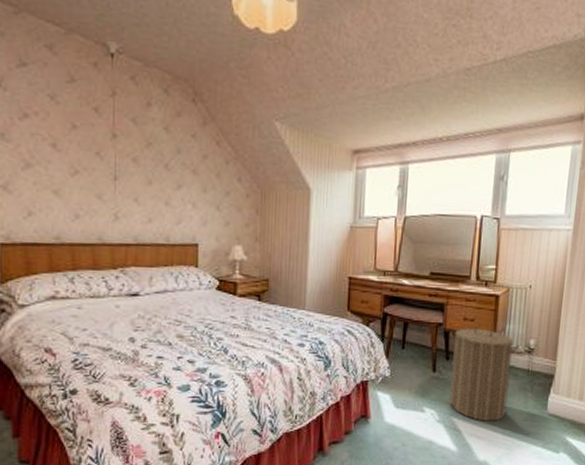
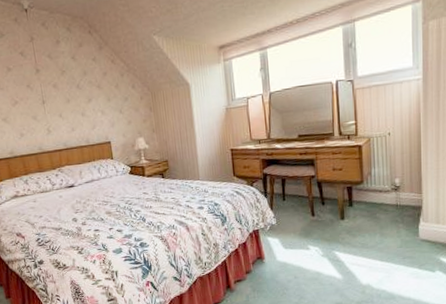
laundry hamper: present [449,323,520,422] -> none [322,170,387,252]

